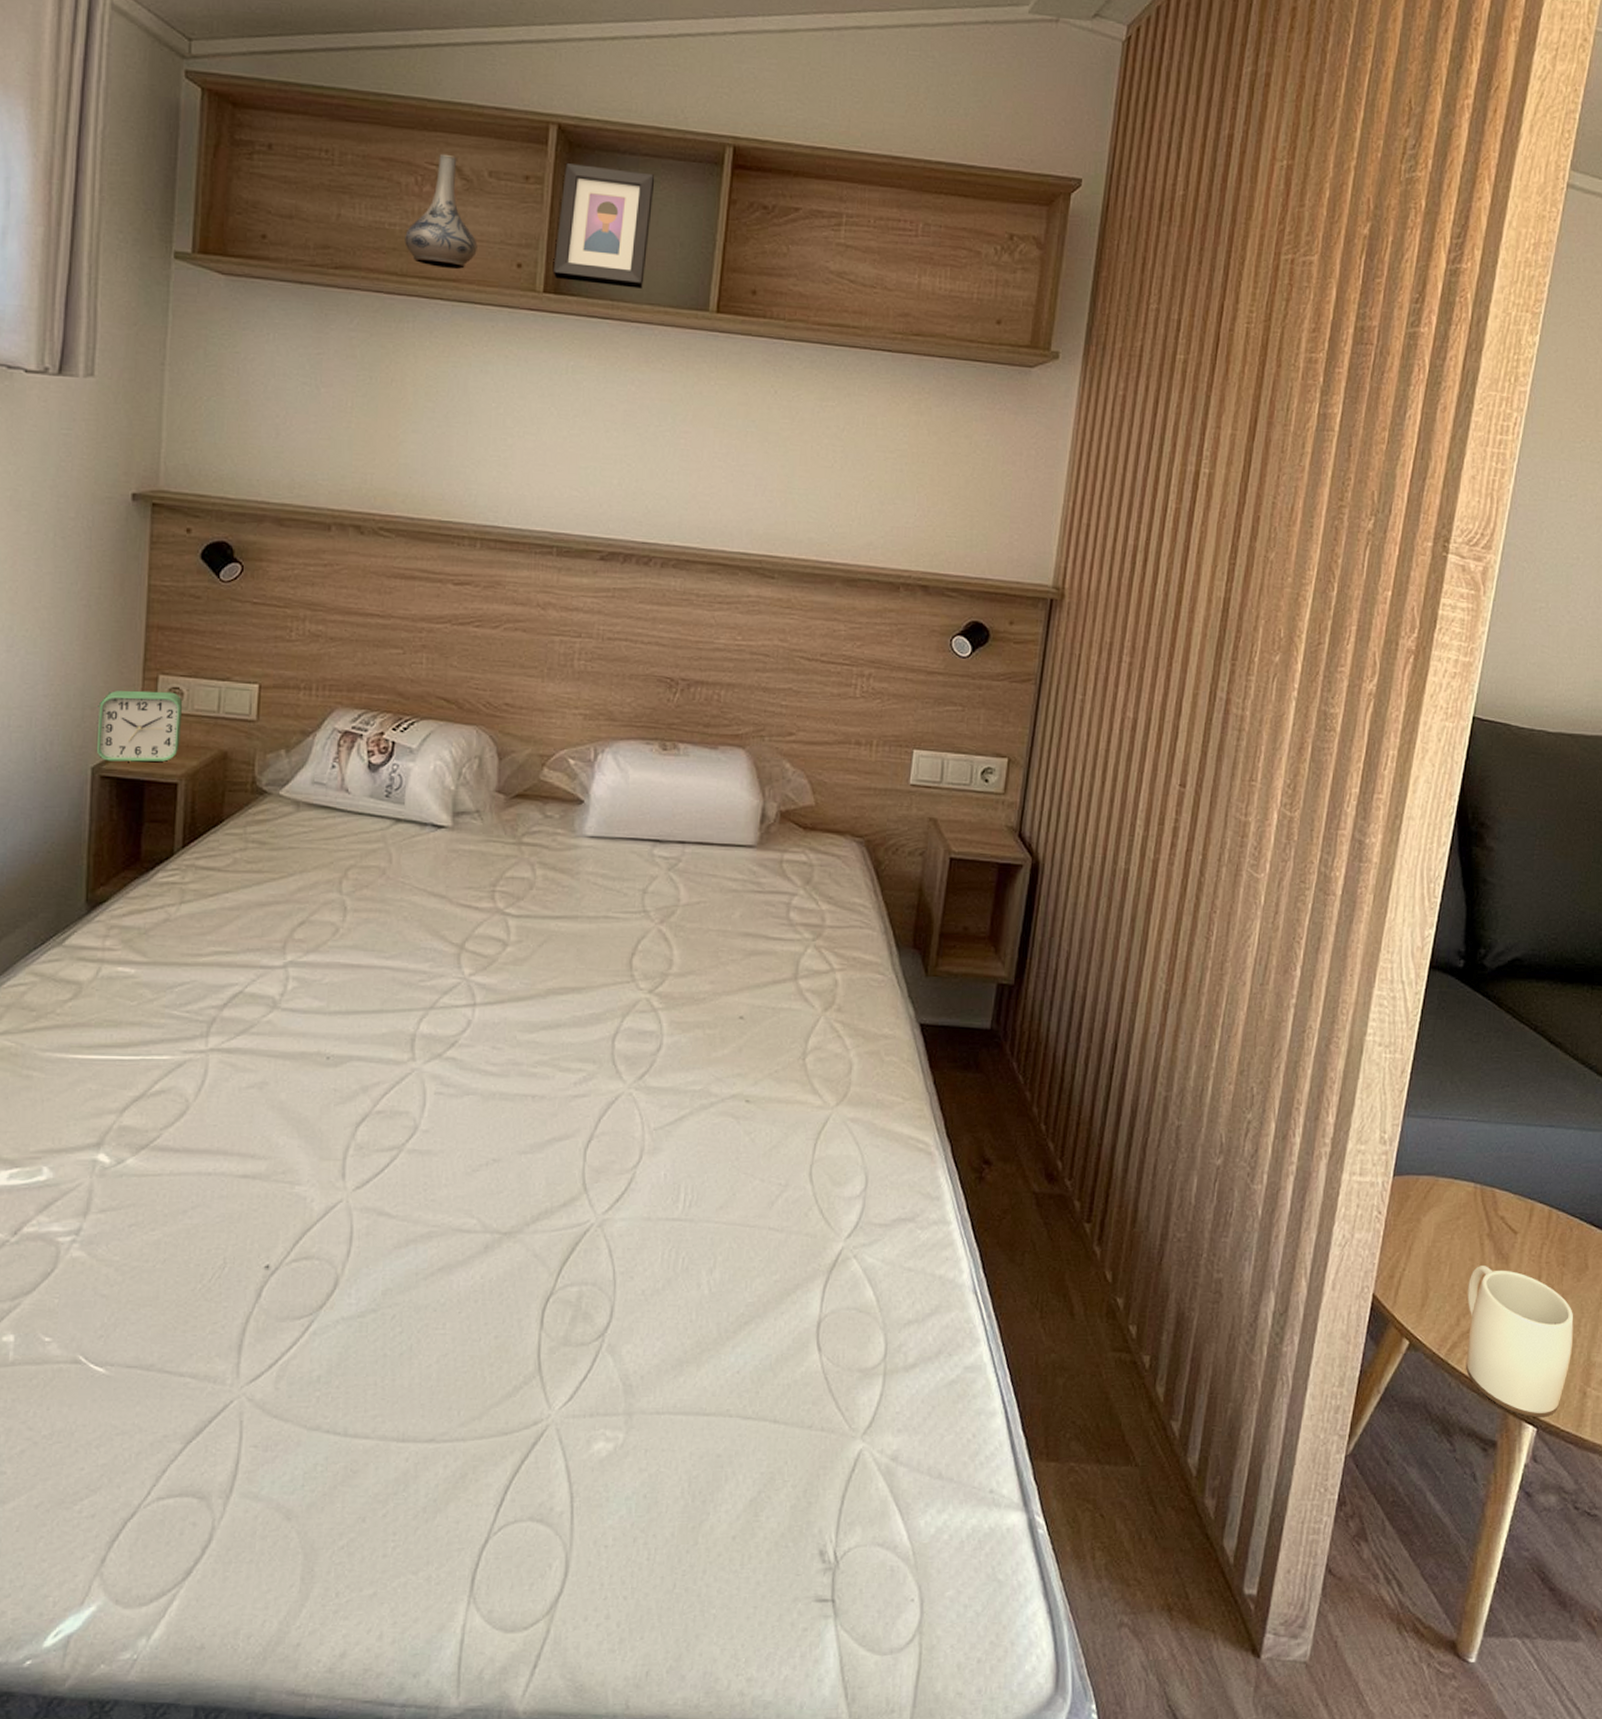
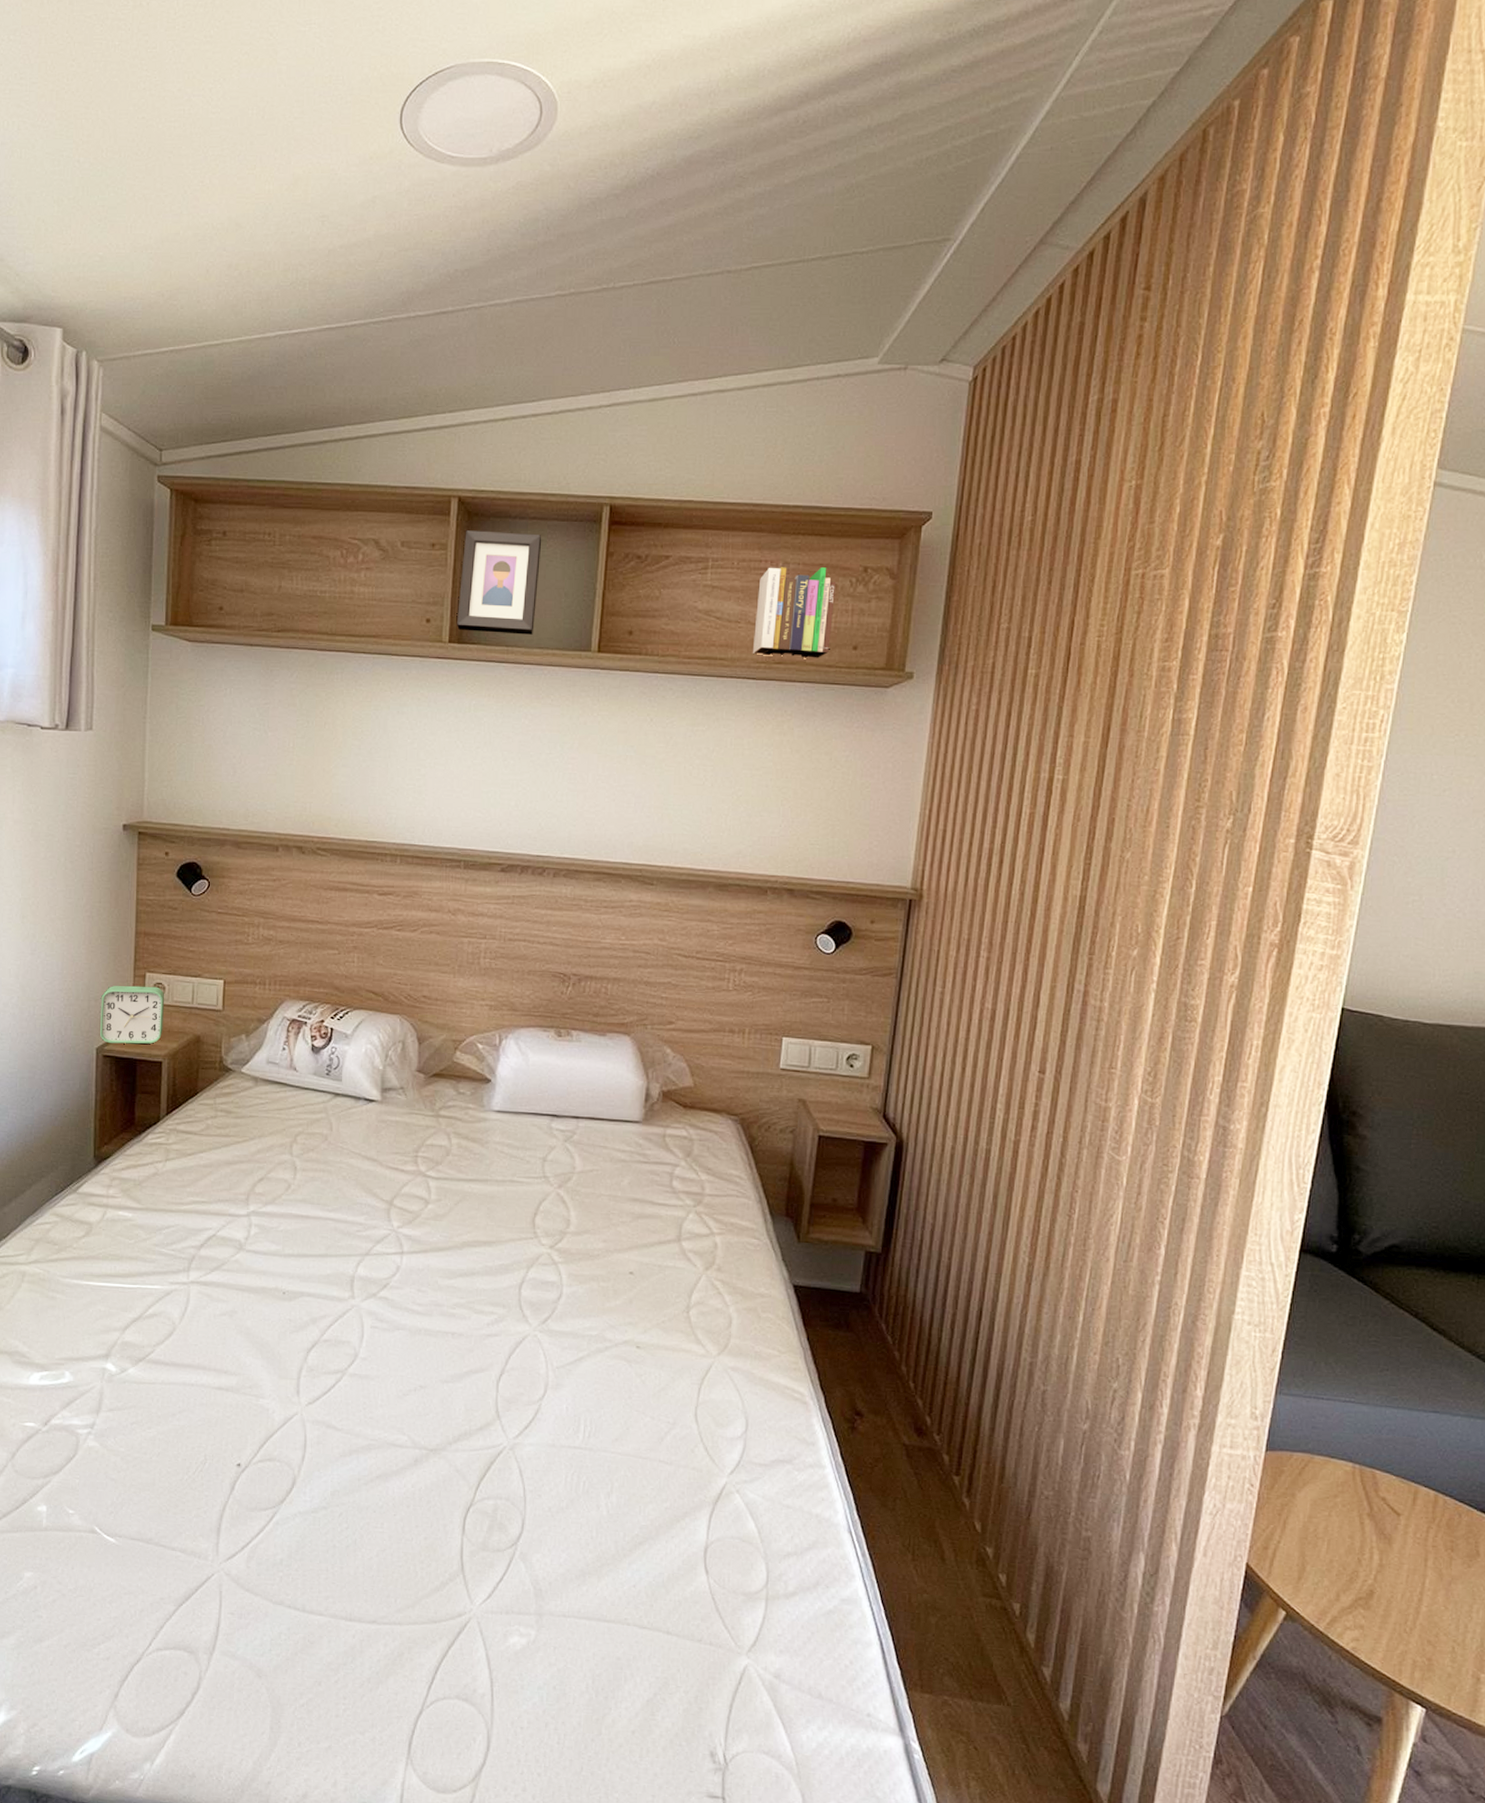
decorative vase: present [405,153,477,270] -> none [333,529,393,627]
books: none [888,228,980,332] -> present [752,567,837,658]
mug: present [1465,1264,1574,1418] -> none [1346,1543,1465,1699]

